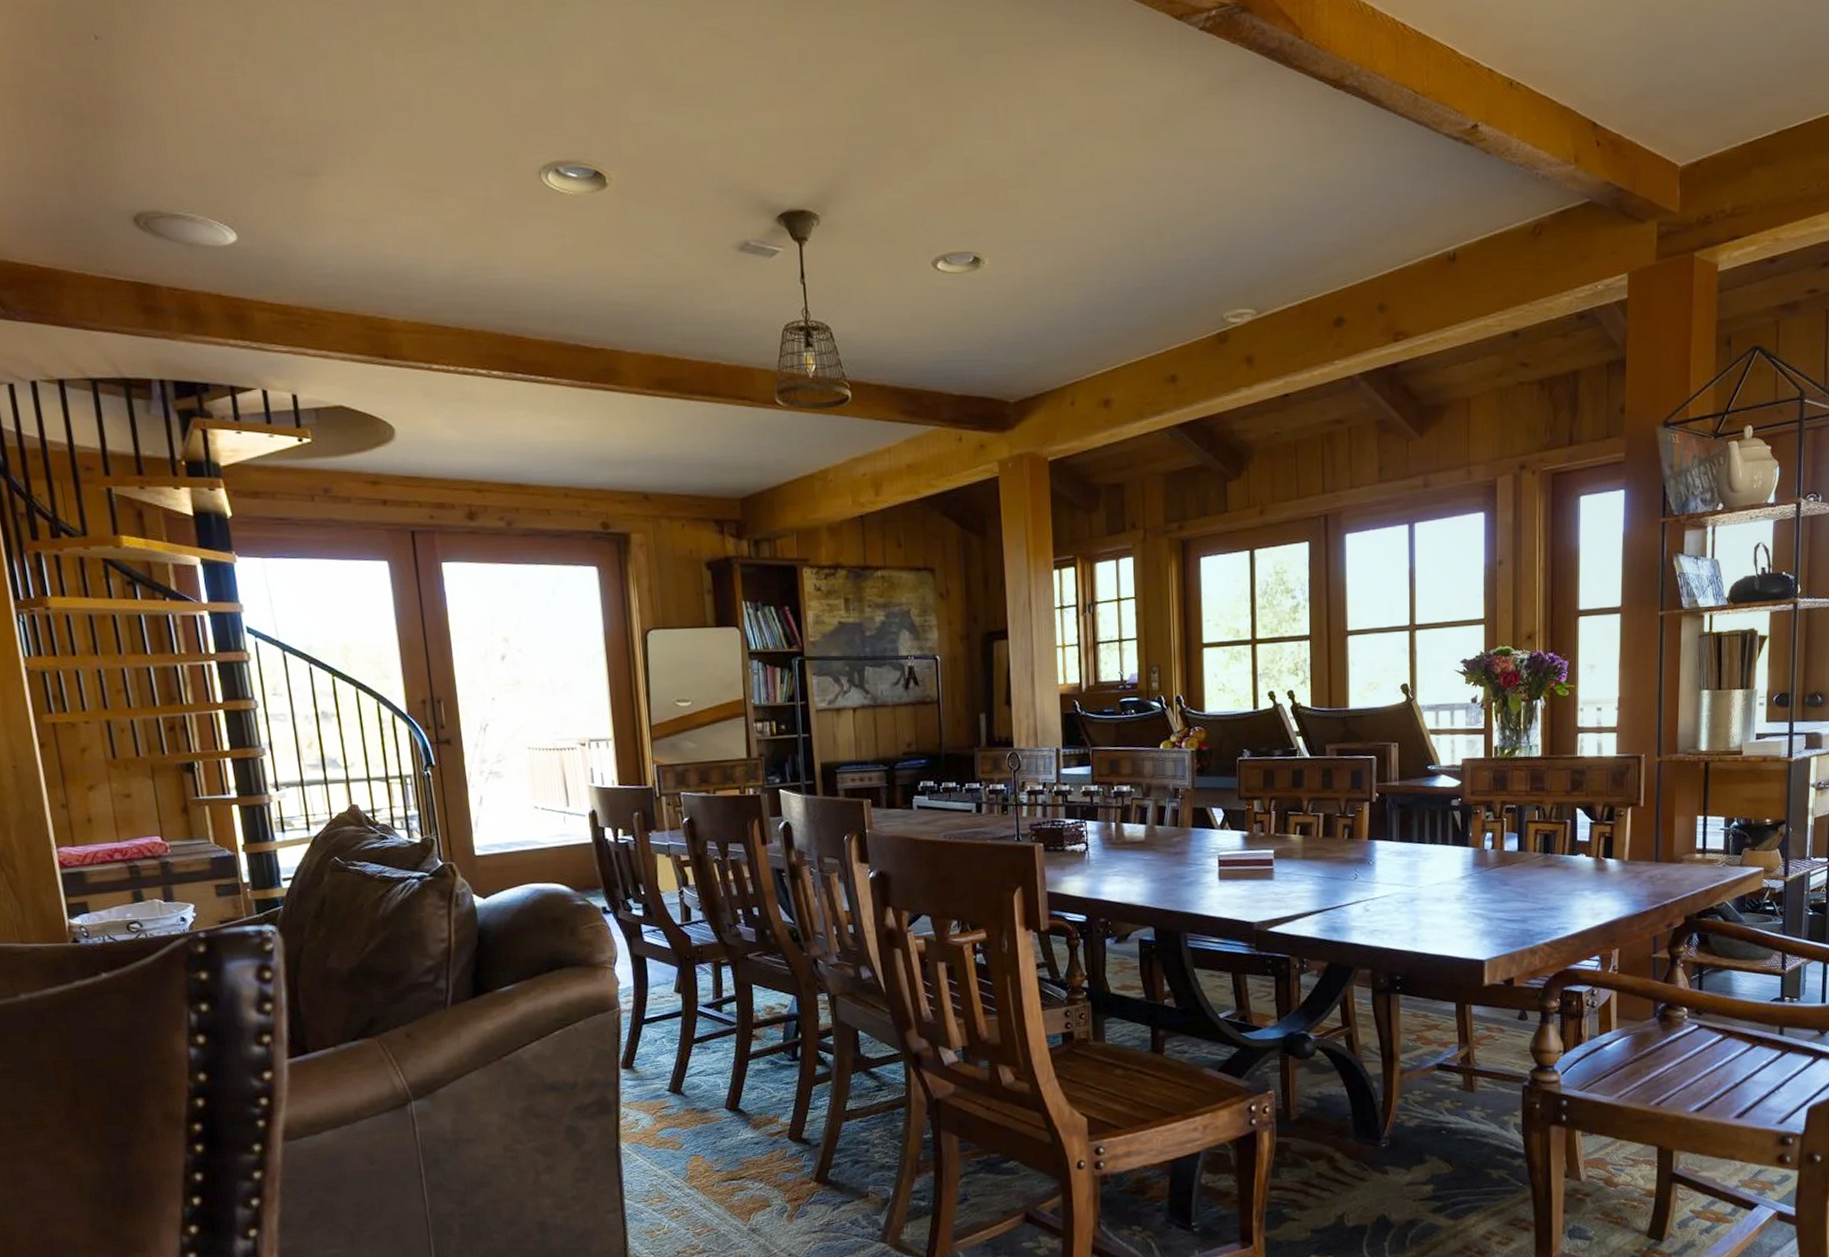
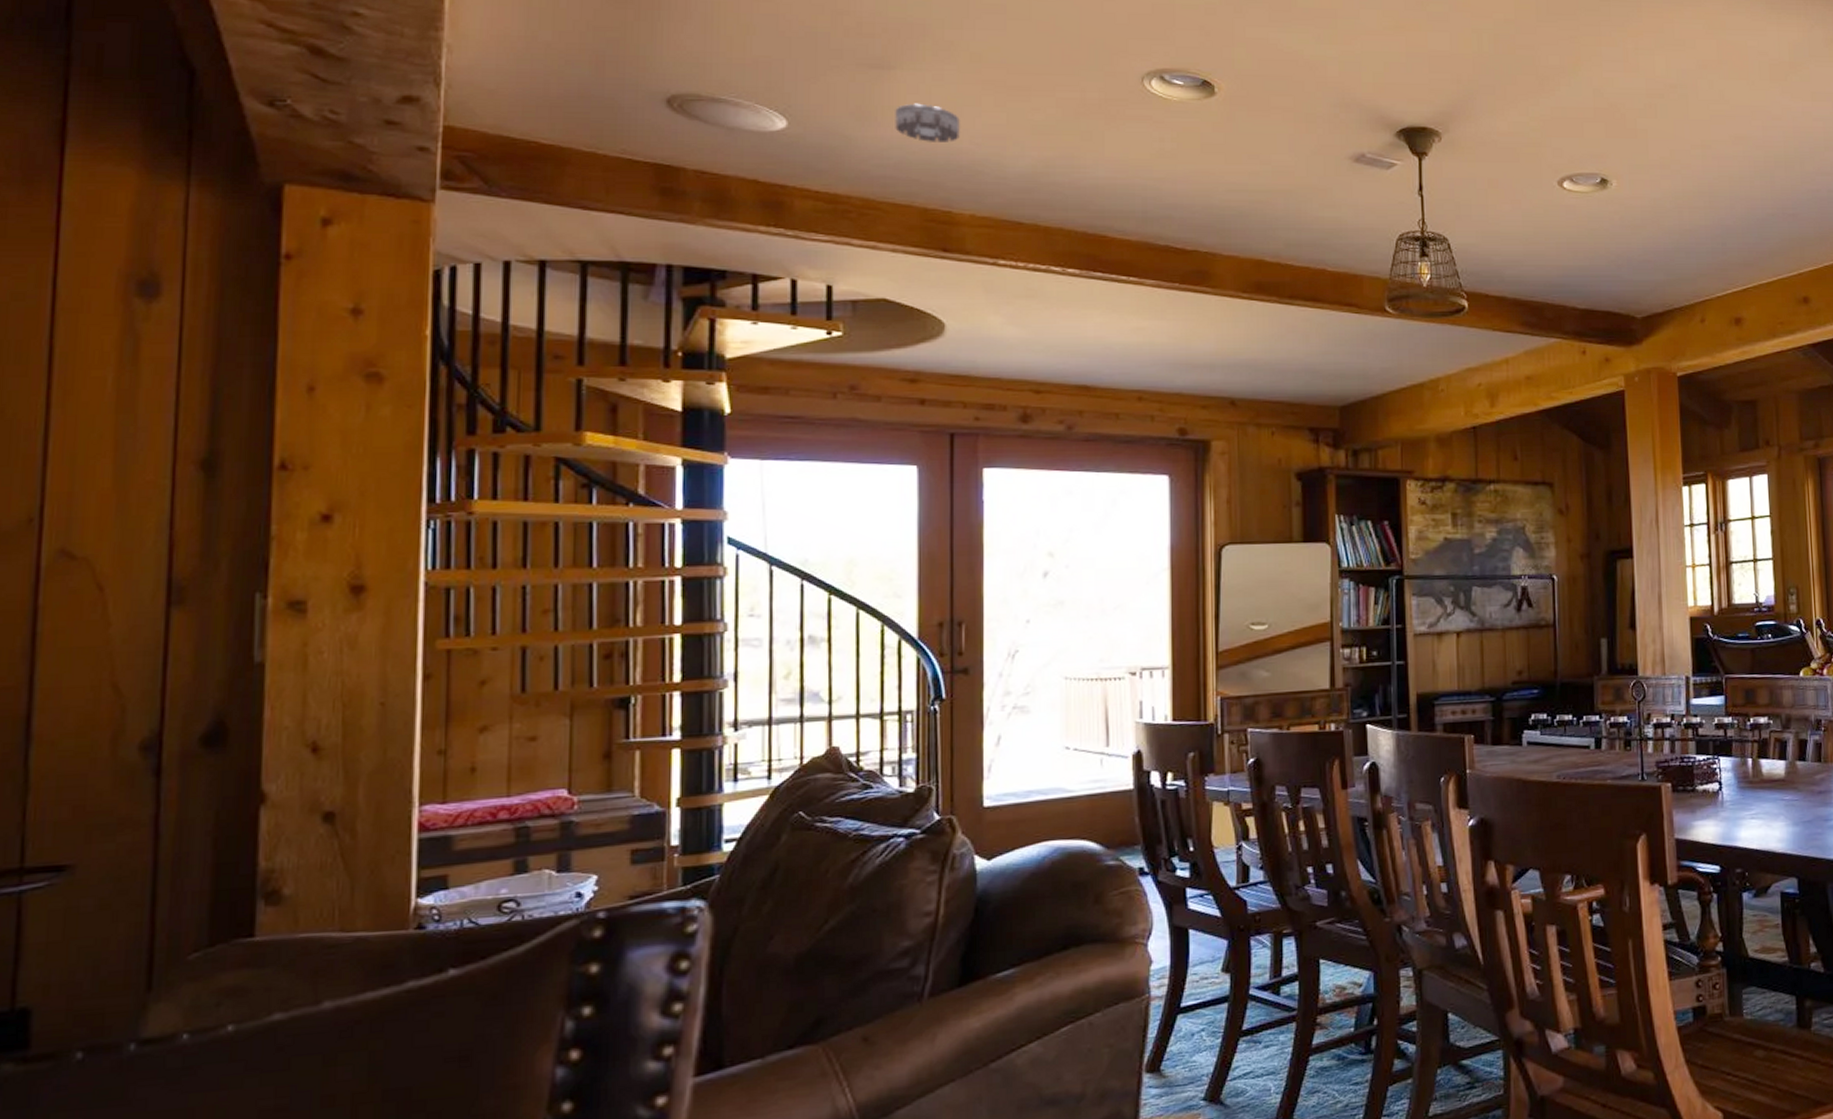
smoke detector: none [326,210,385,249] -> present [895,103,960,142]

